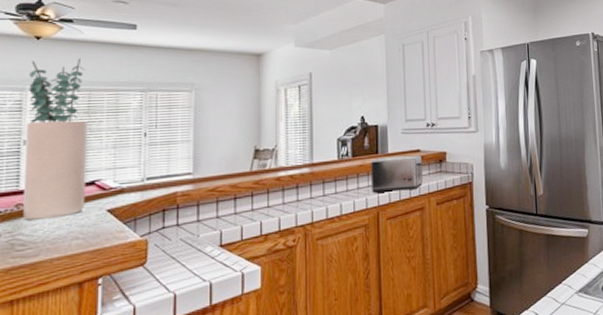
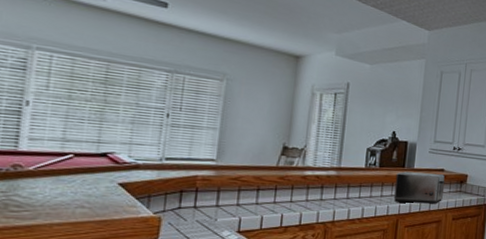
vase: present [23,58,88,220] -> none [21,19,104,184]

